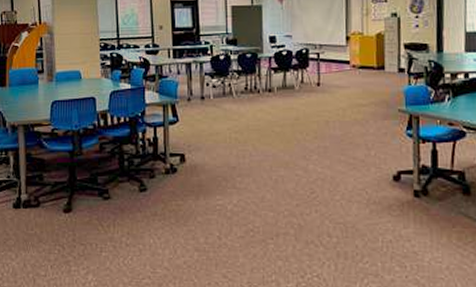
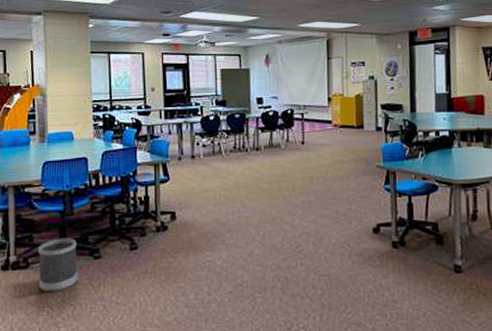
wastebasket: none [49,178,88,231] -> present [38,238,78,292]

